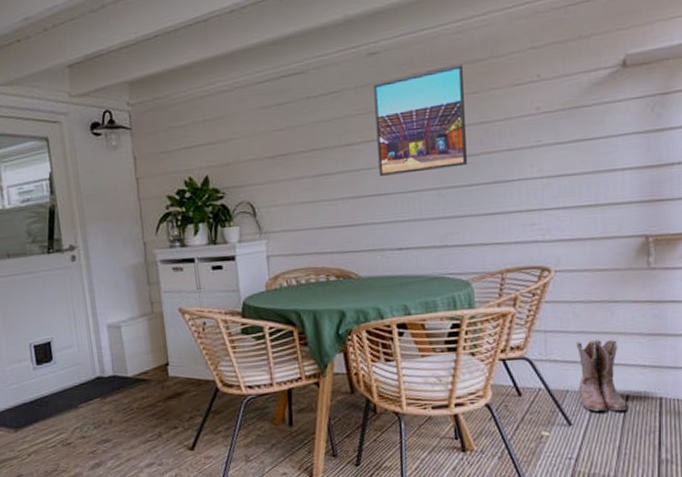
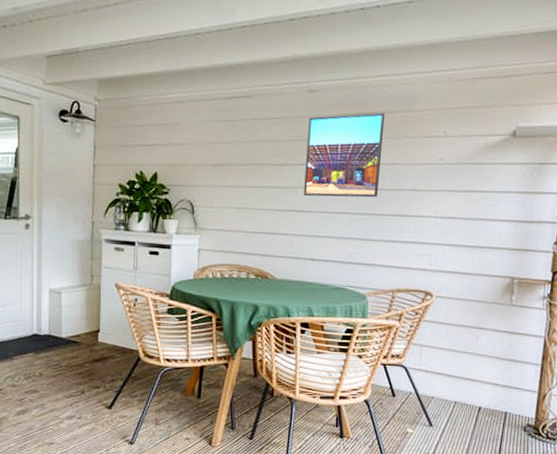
boots: present [576,338,627,412] -> none [441,357,479,420]

